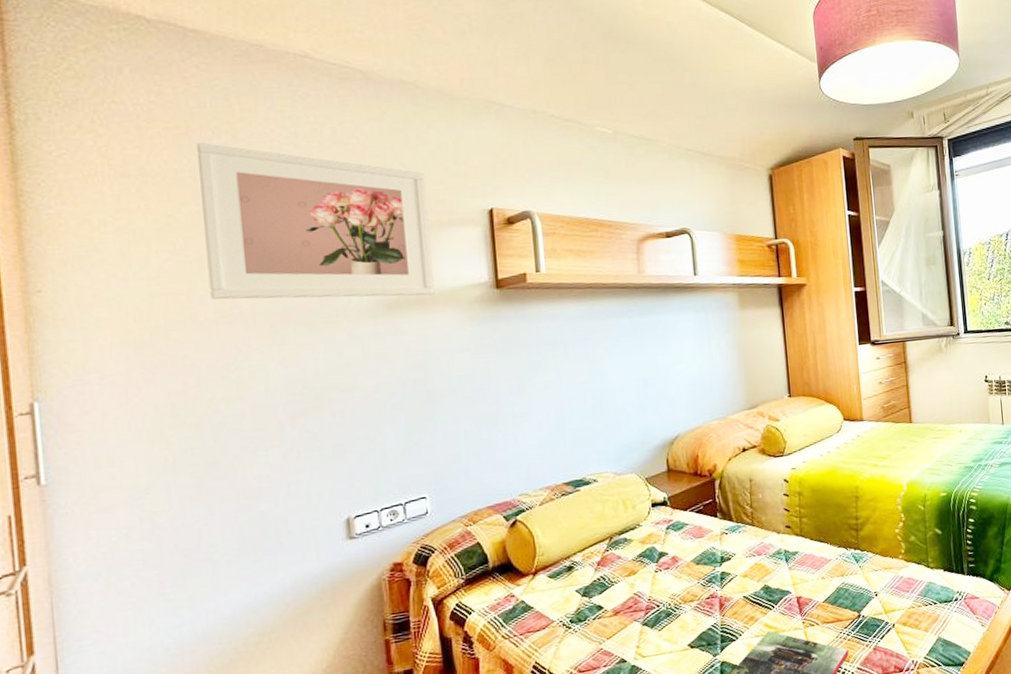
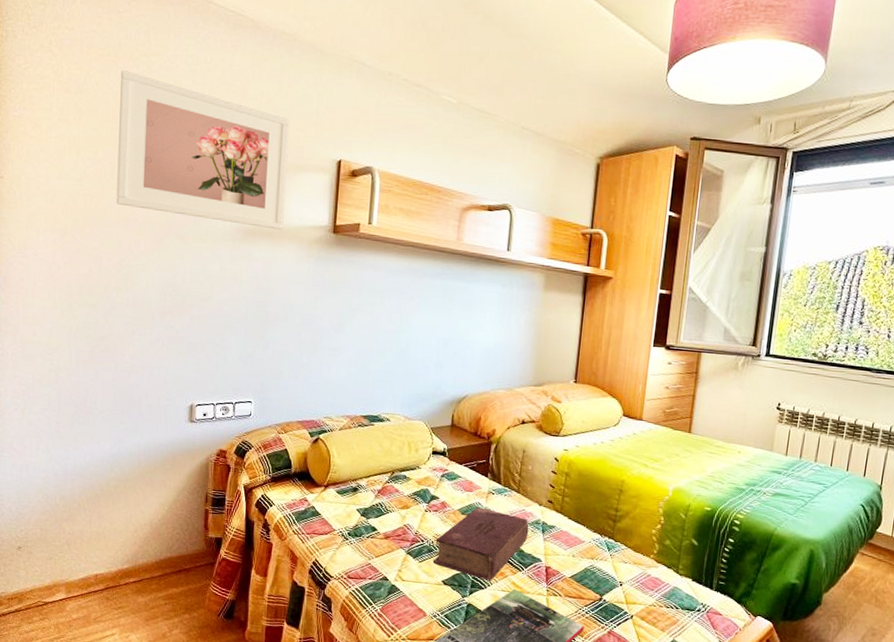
book: none [672,551,772,631] -> present [432,507,529,581]

